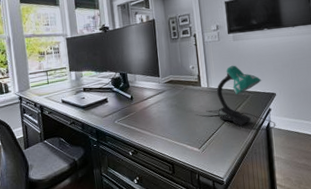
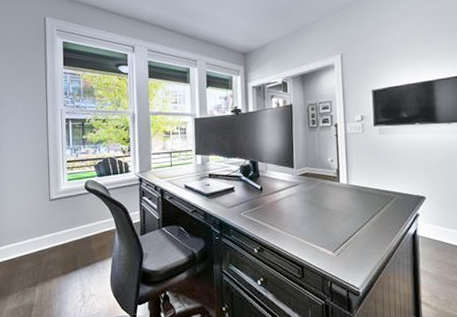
desk lamp: present [196,65,276,131] -> none [332,161,424,238]

